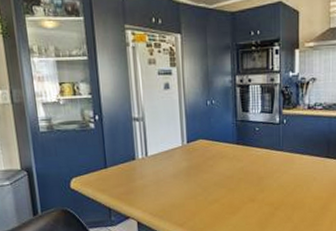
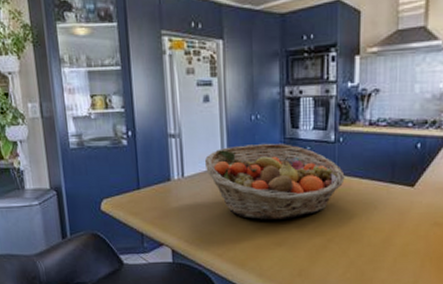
fruit basket: none [166,125,288,193] -> present [204,143,345,220]

